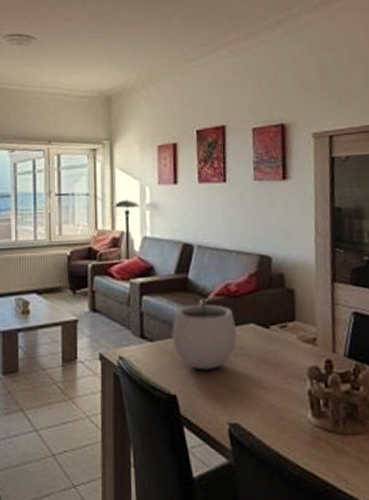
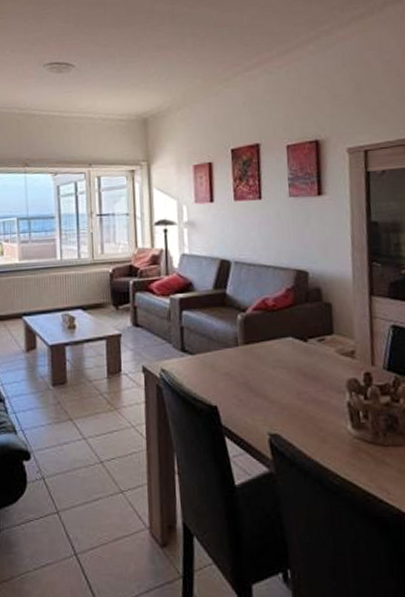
plant pot: present [172,286,237,370] -> none [211,301,275,382]

